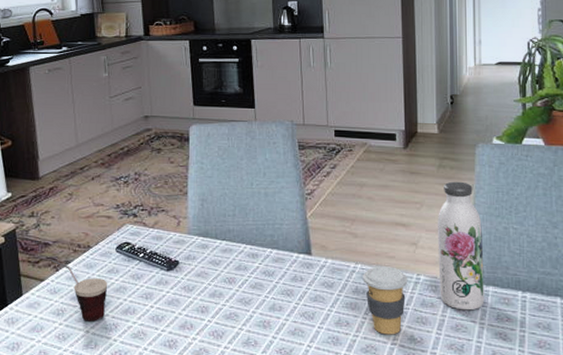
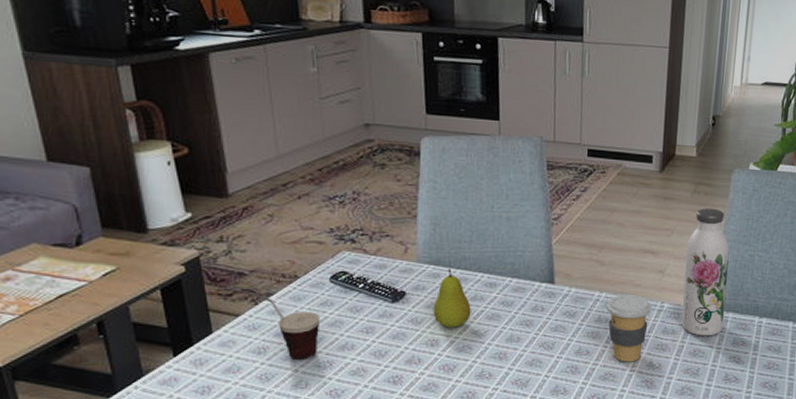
fruit: none [202,240,236,295] -> present [433,269,471,328]

